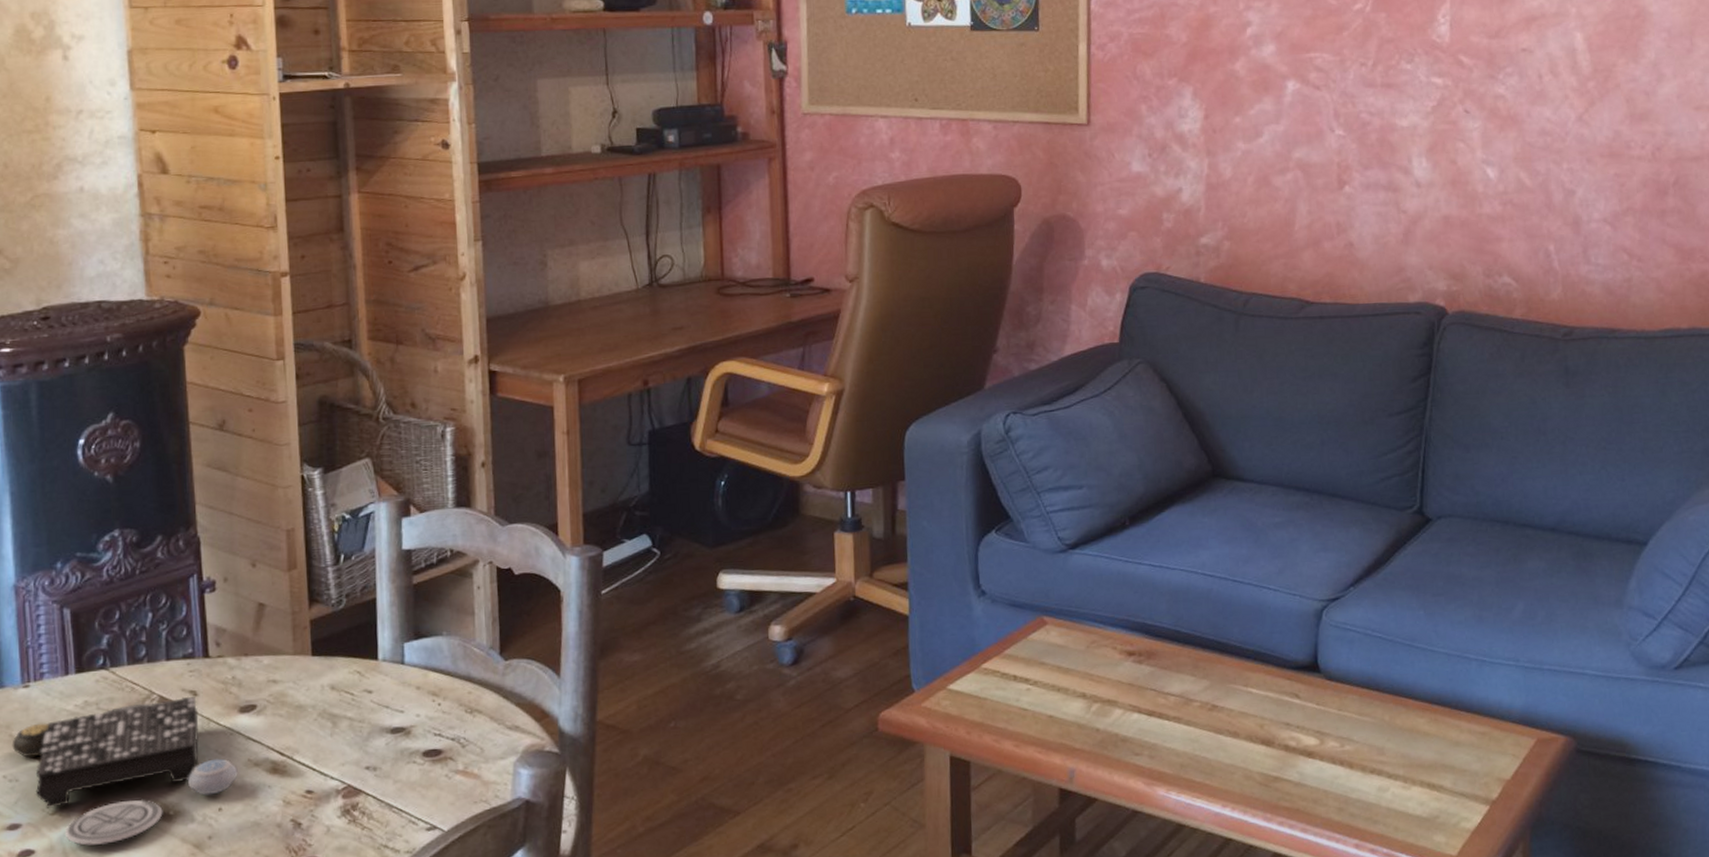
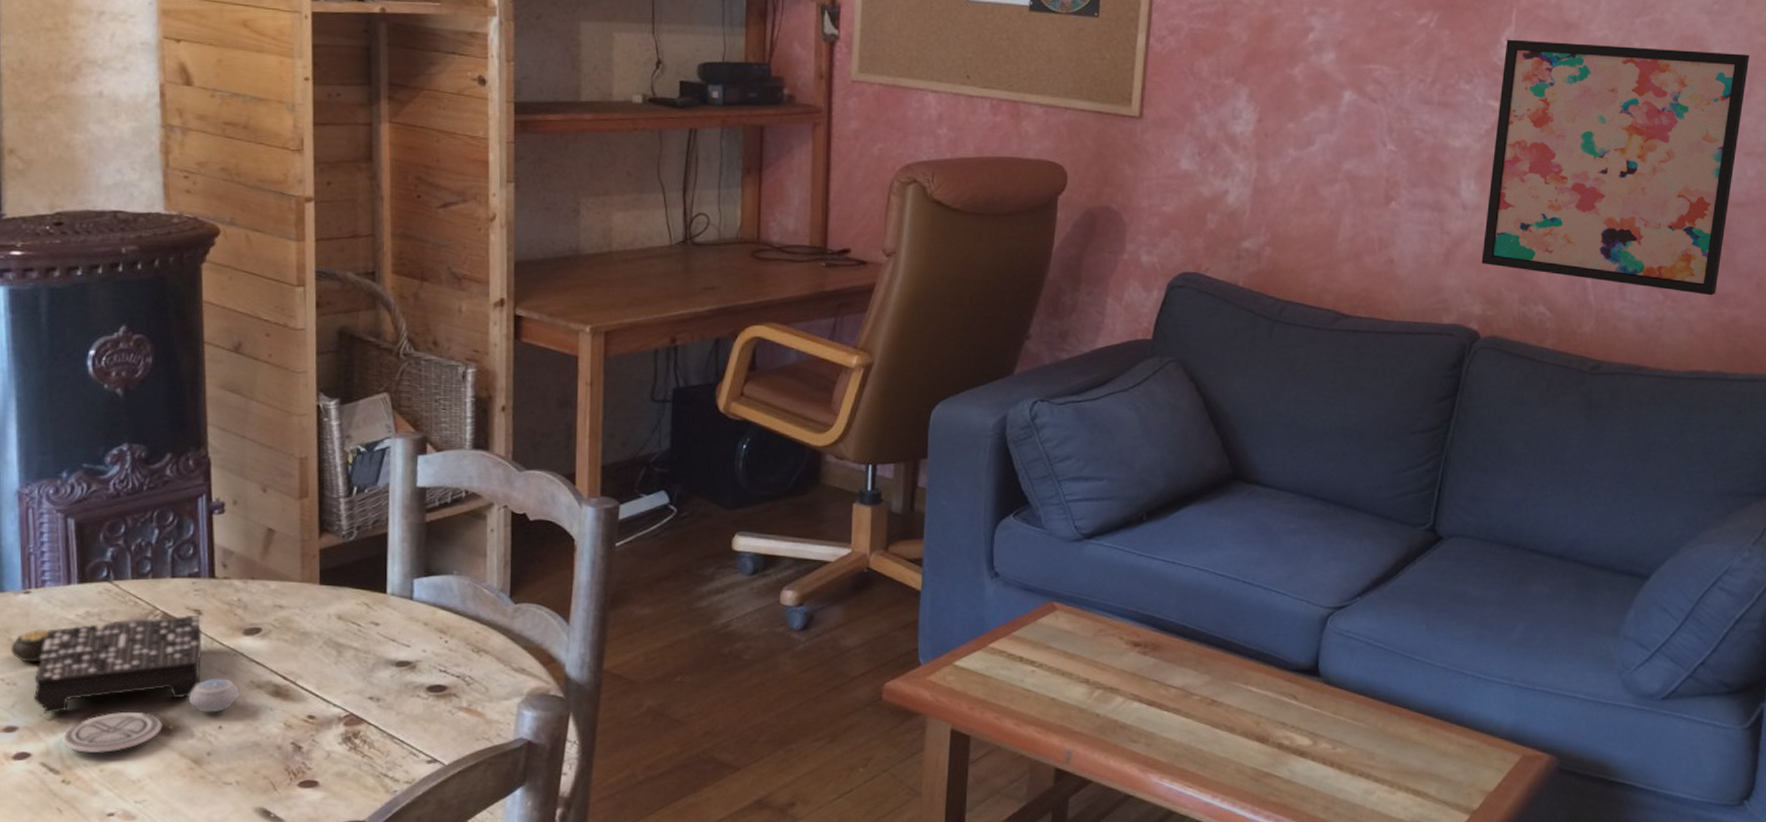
wall art: none [1441,10,1688,252] -> present [1481,39,1750,296]

